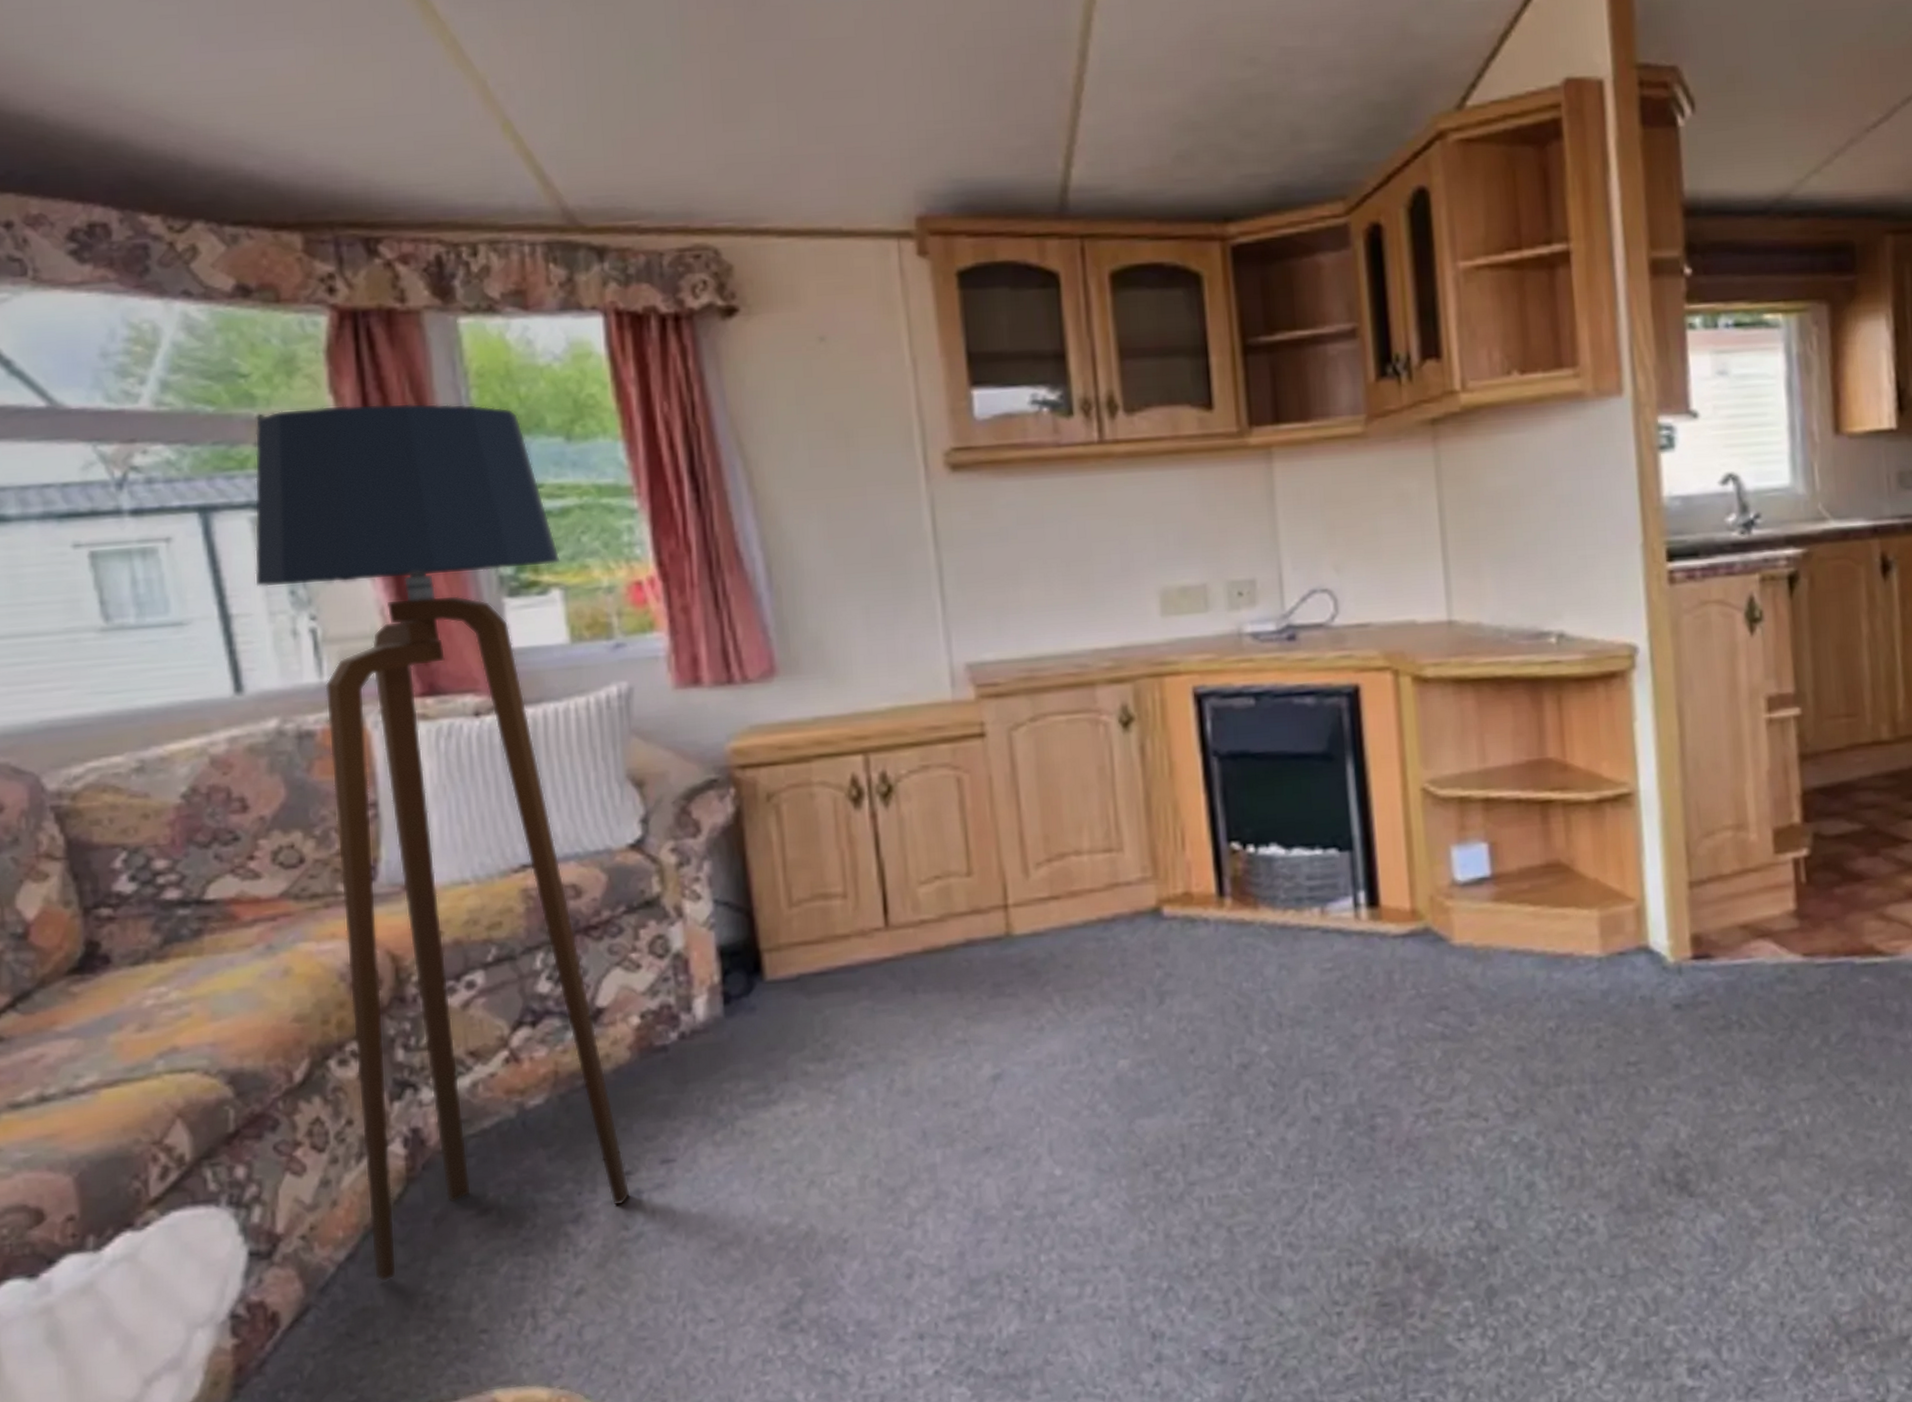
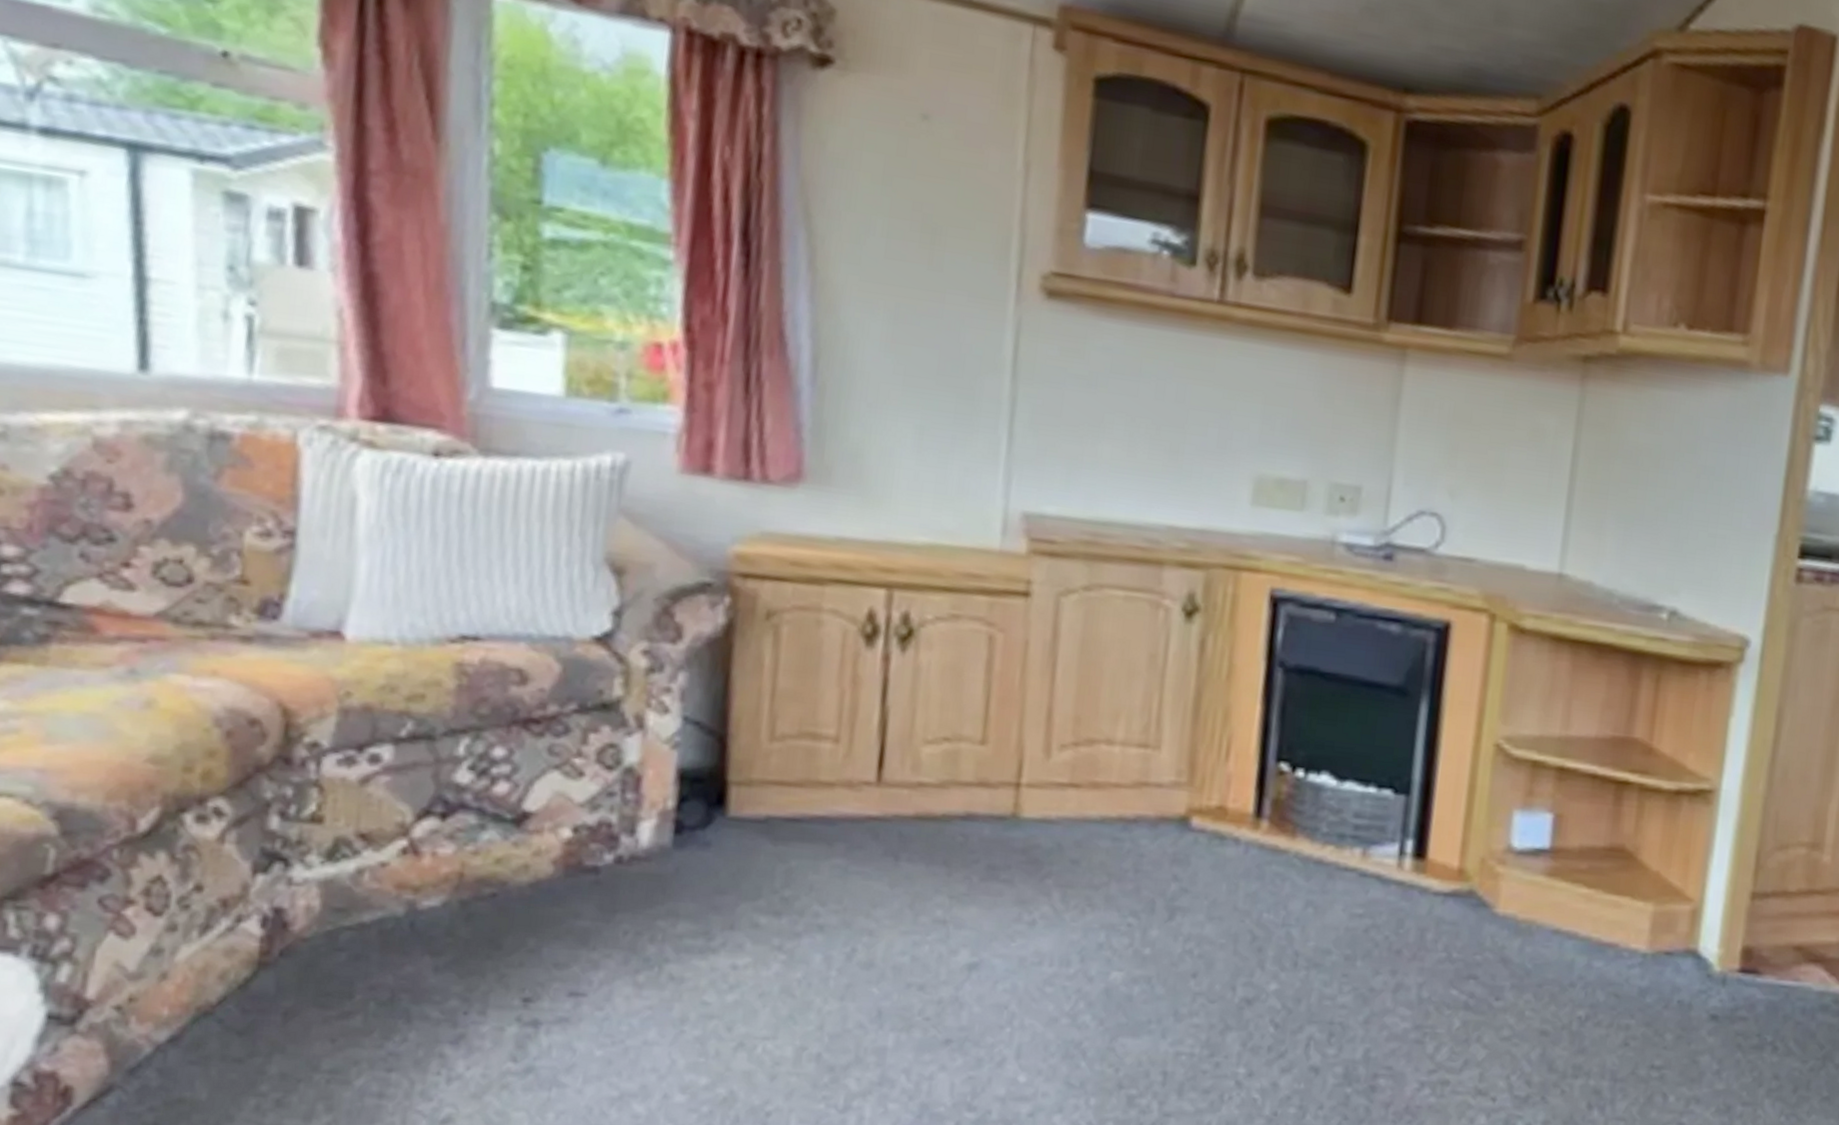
floor lamp: present [254,403,630,1282] -> none [184,52,570,1074]

